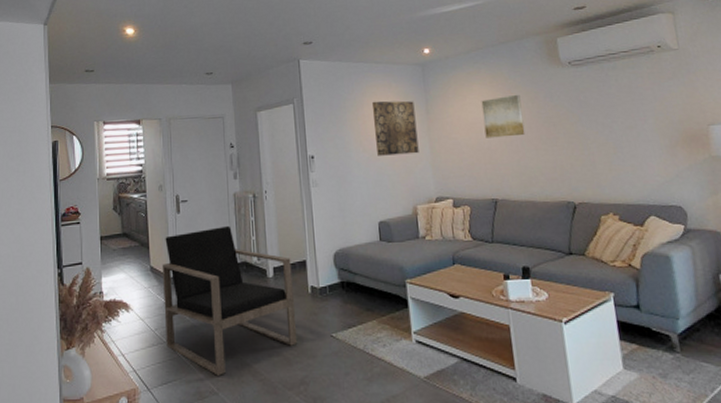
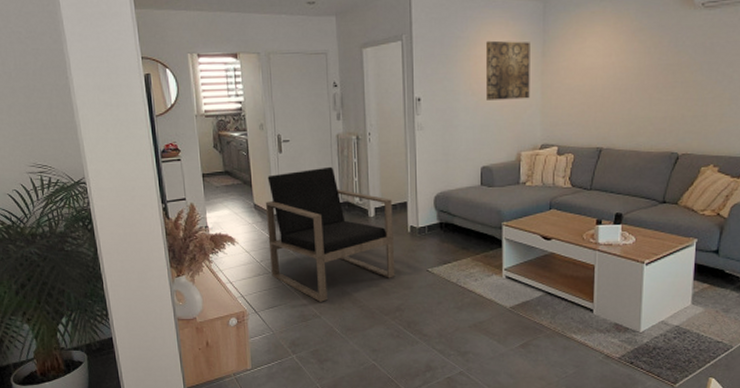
wall art: present [481,94,526,138] -> none [600,37,644,85]

